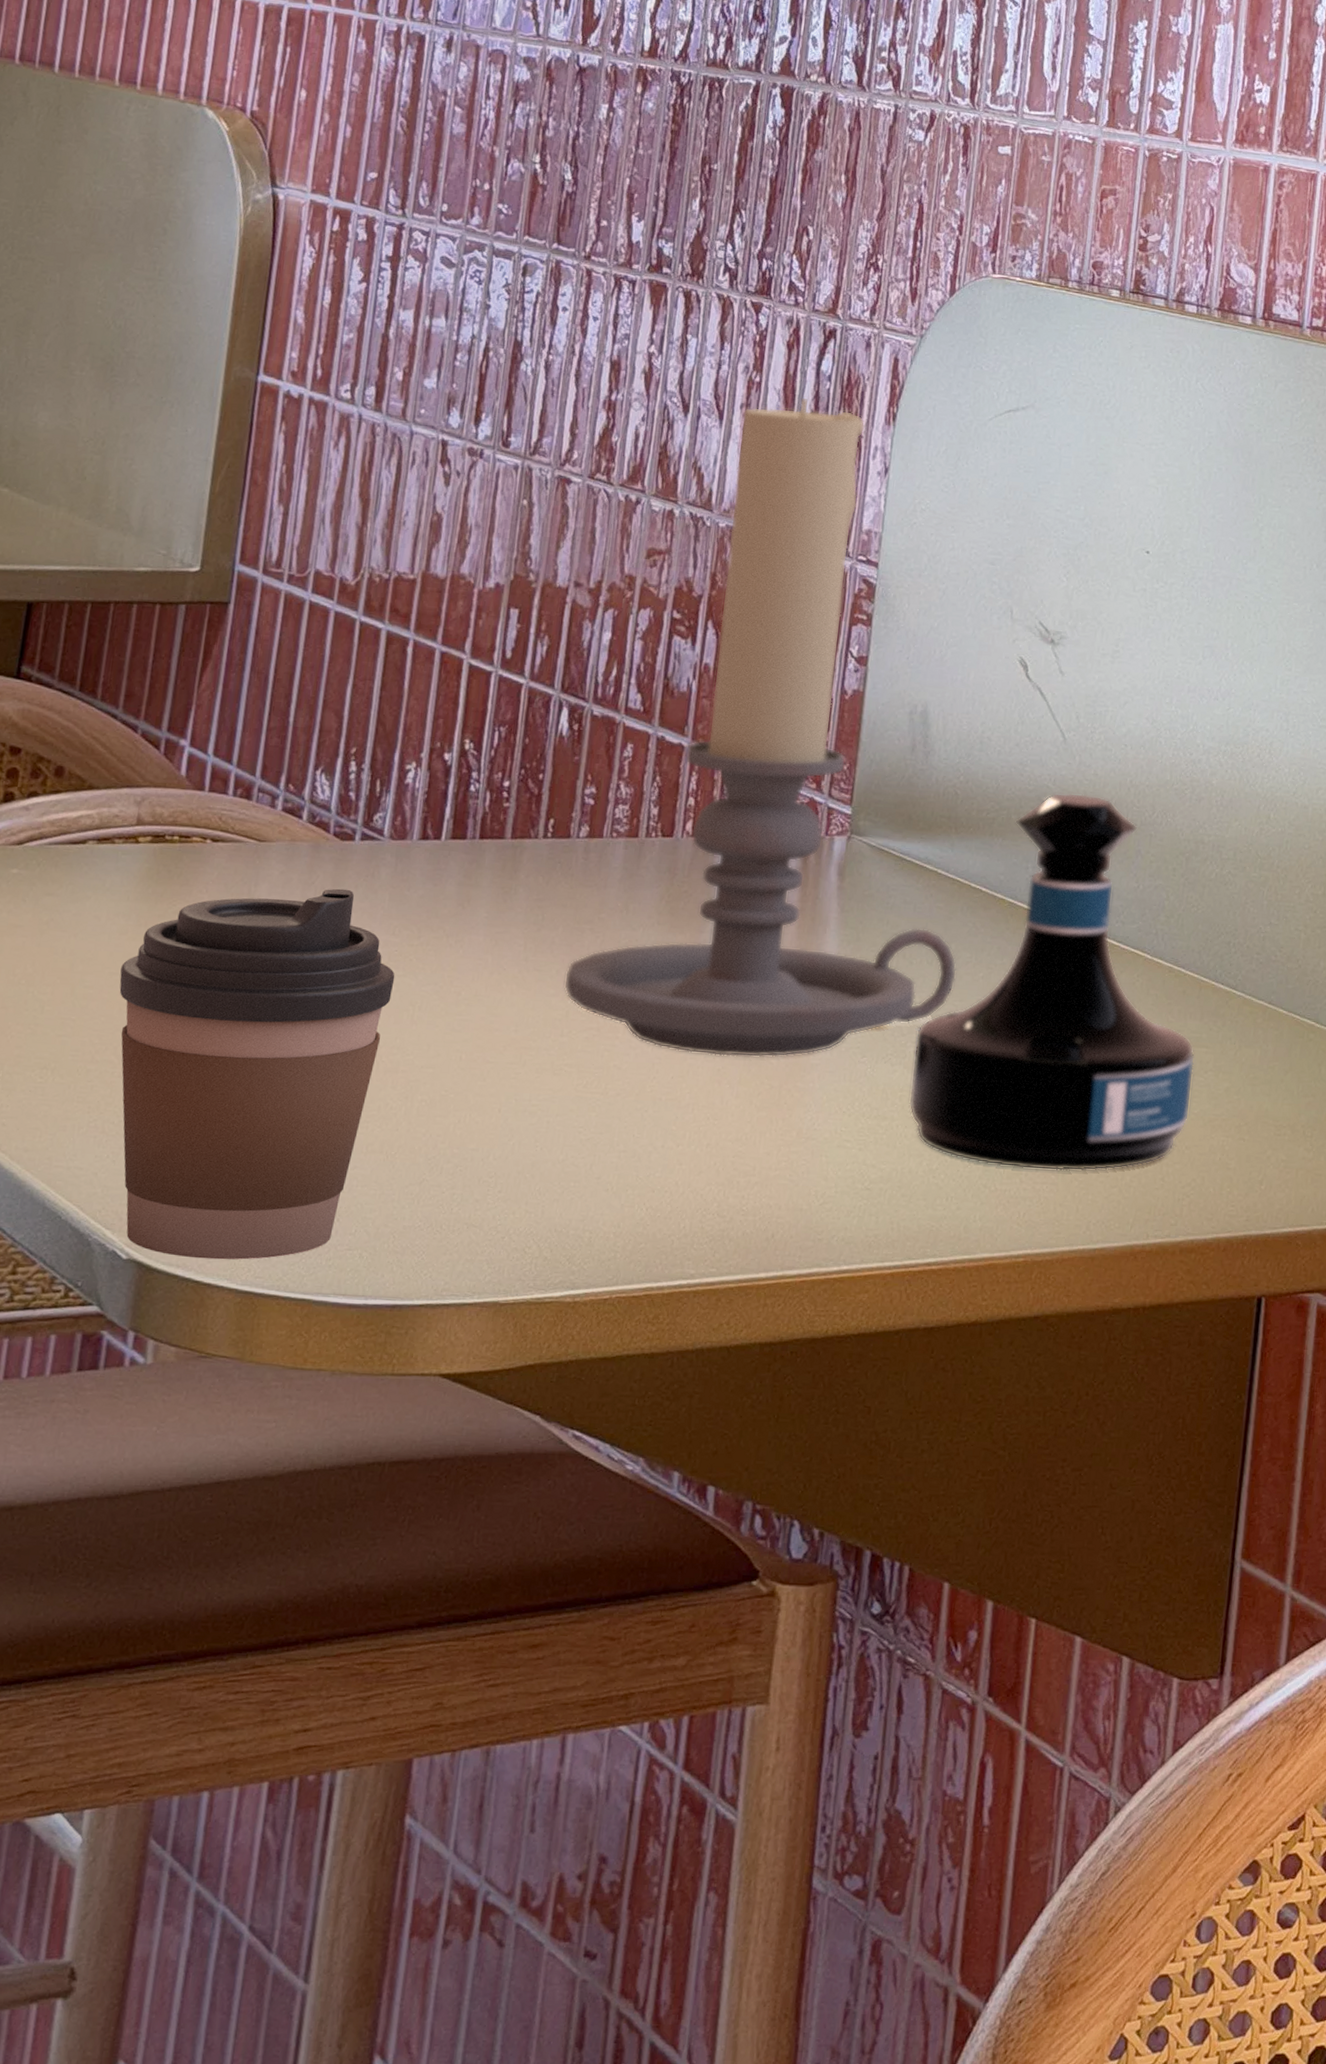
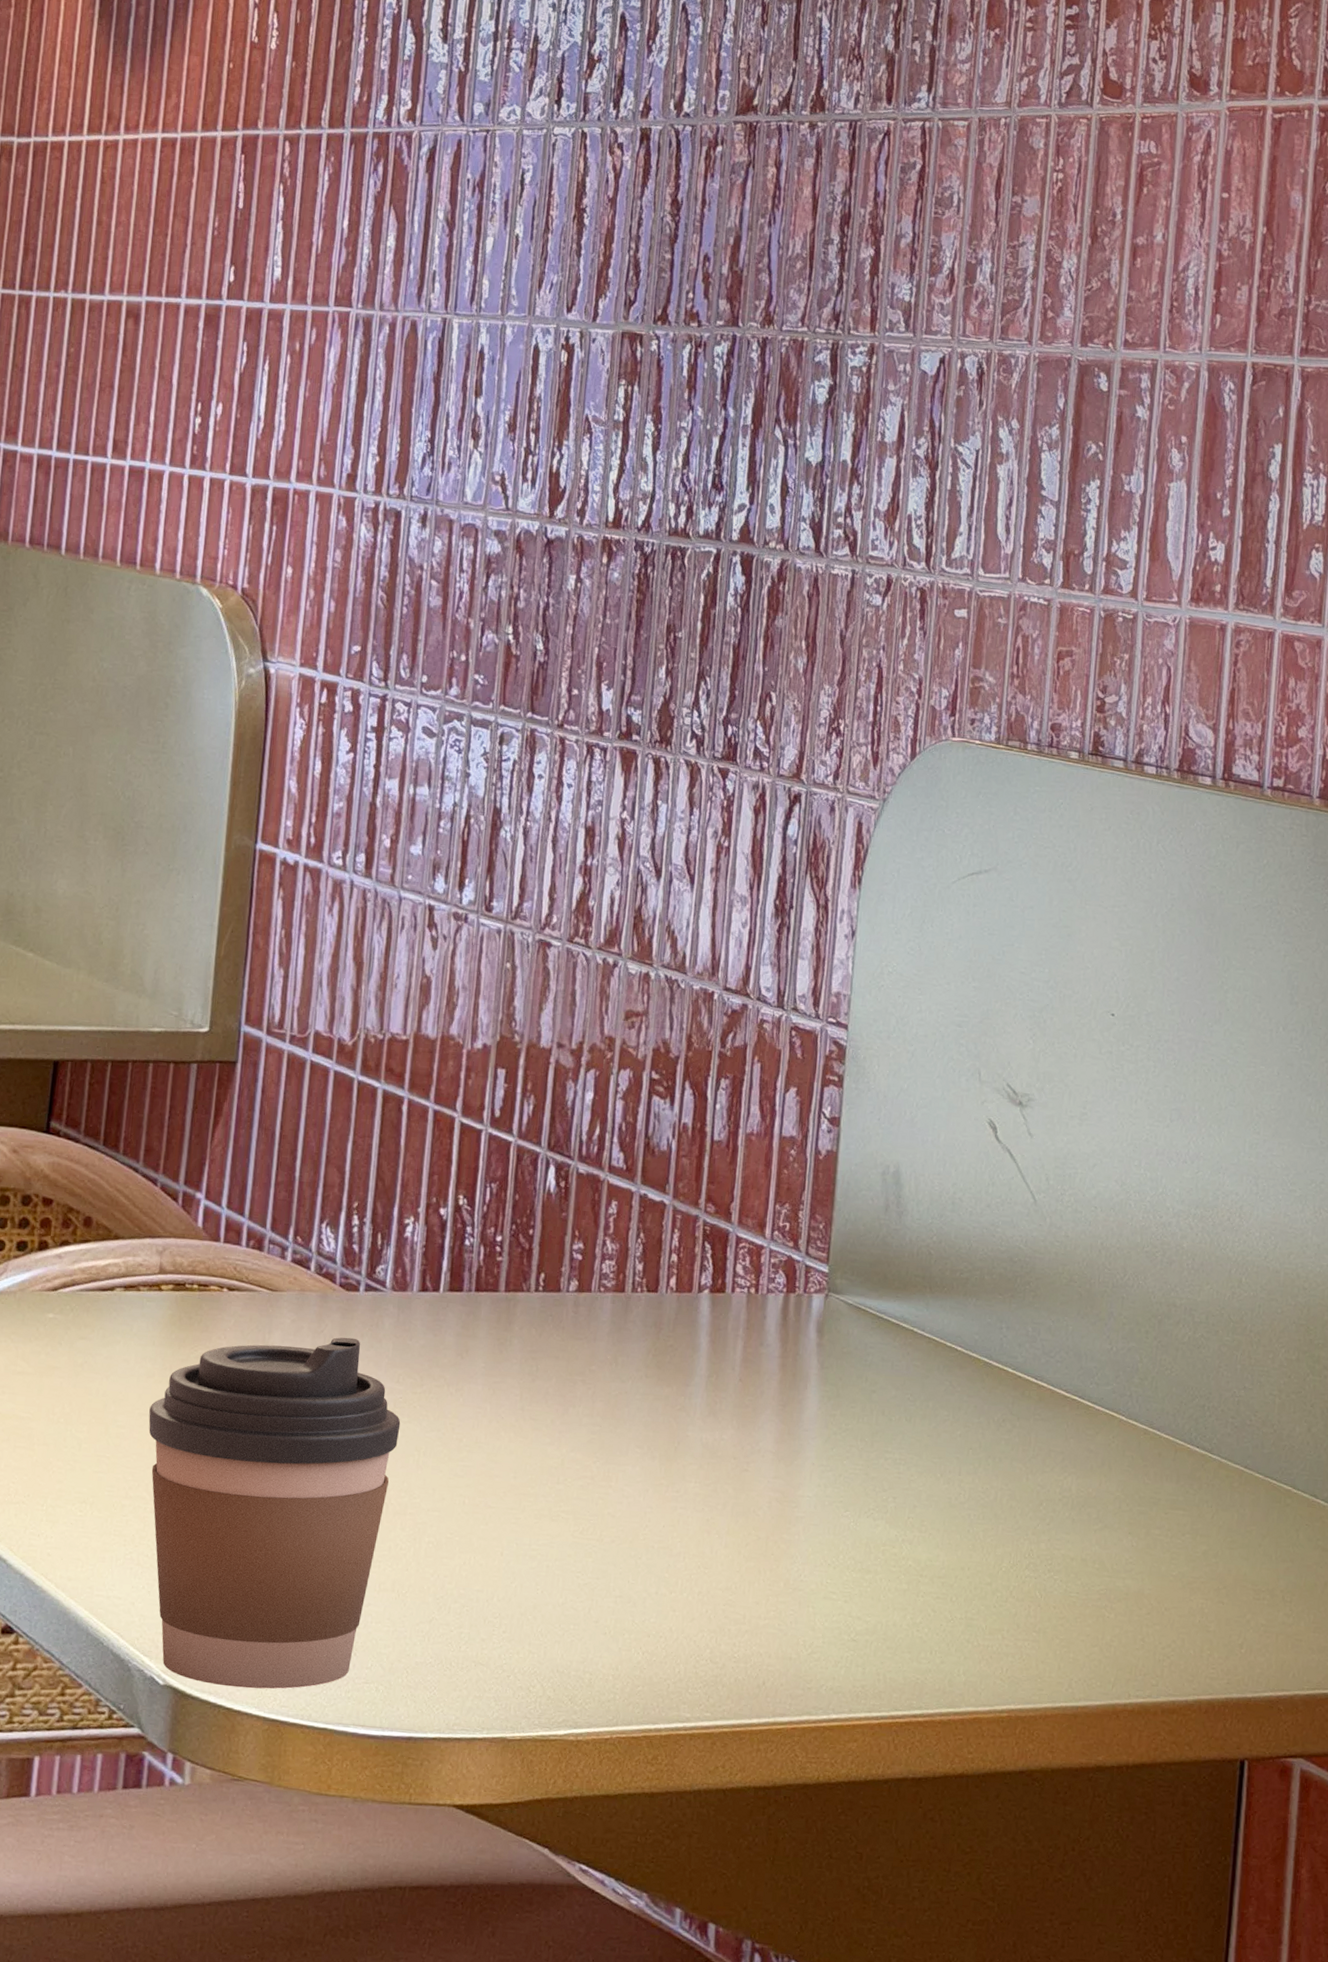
candle holder: present [563,398,957,1058] -> none [558,862,935,1510]
tequila bottle: present [908,793,1195,1172] -> none [891,1254,1172,1630]

